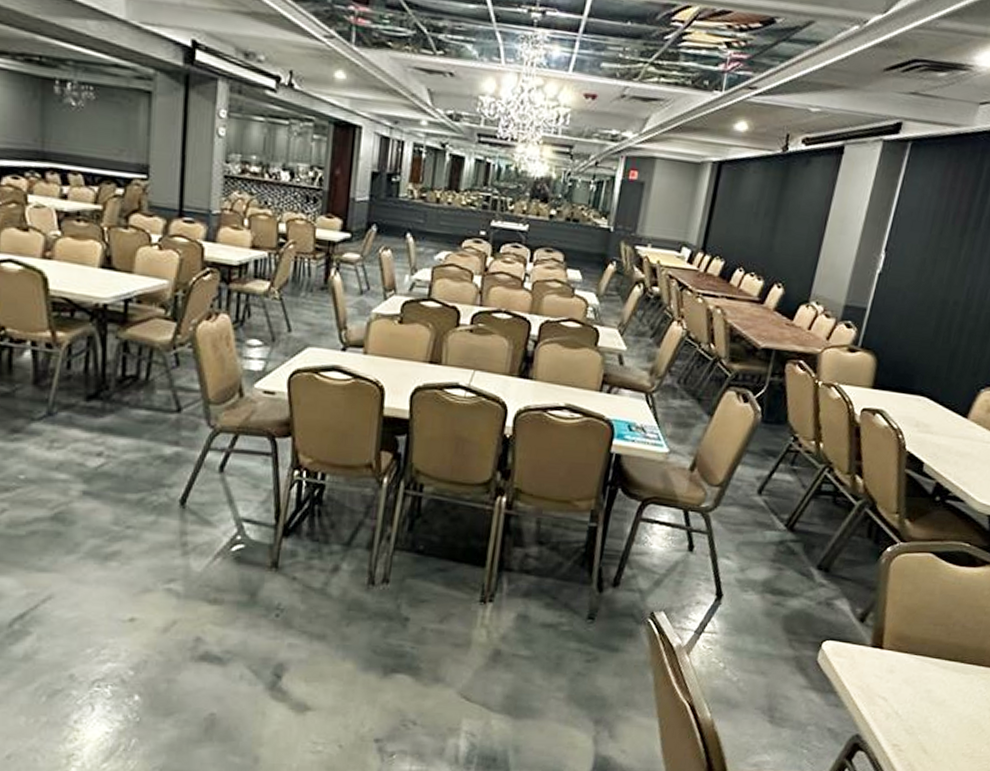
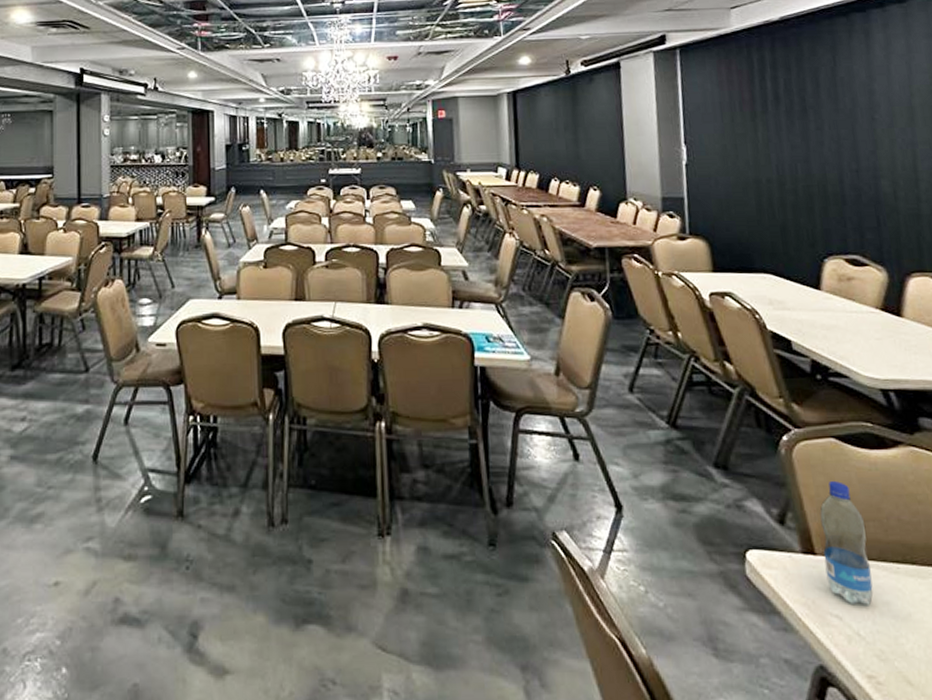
bottle: none [885,589,934,692] -> present [819,480,874,607]

